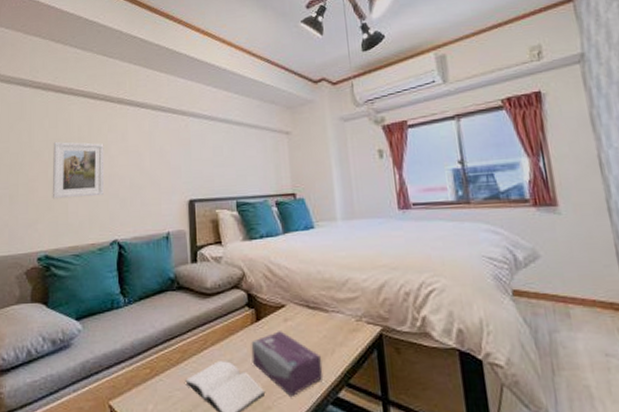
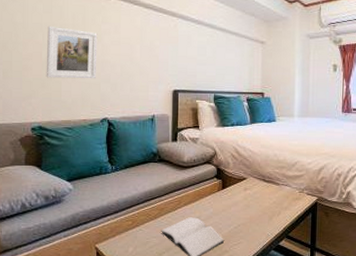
tissue box: present [251,331,324,398] -> none [216,197,270,245]

